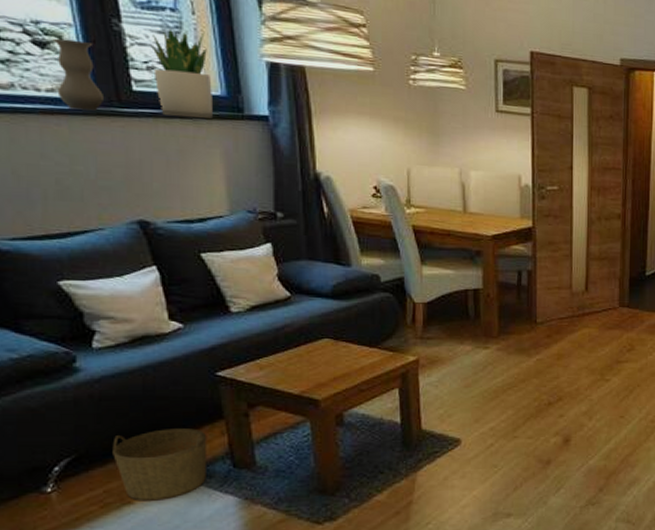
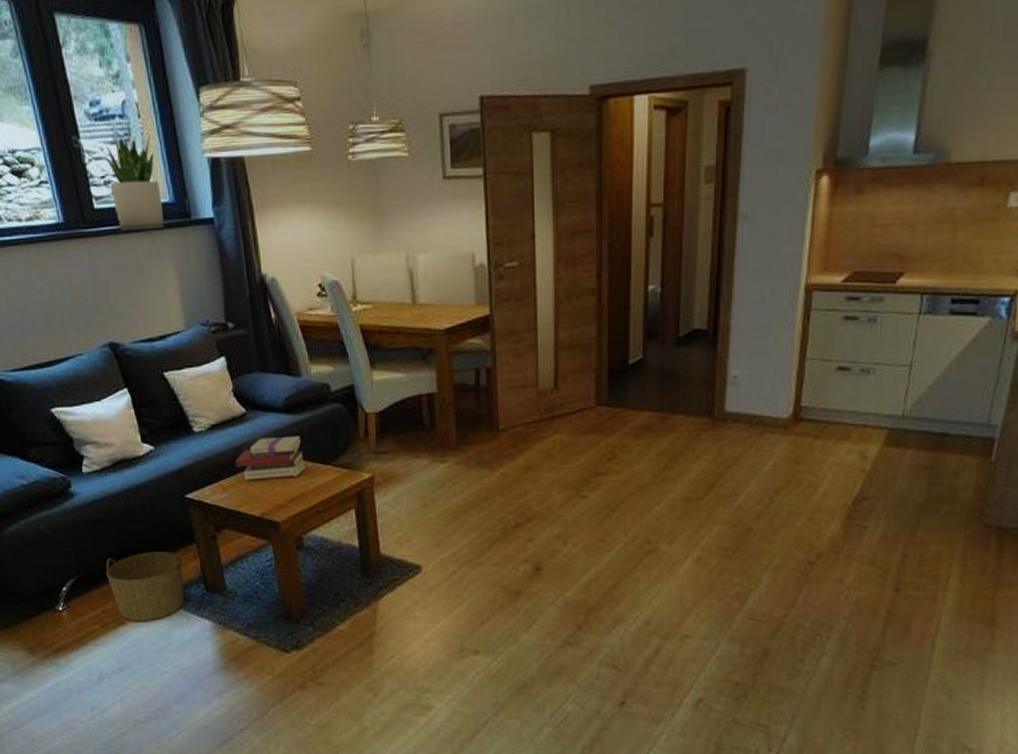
vase: present [52,38,103,111] -> none [26,164,72,236]
books: none [275,320,351,360] -> present [235,435,307,481]

